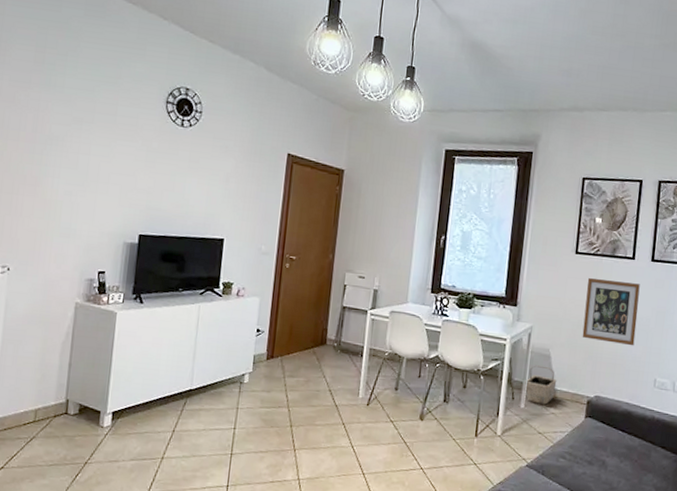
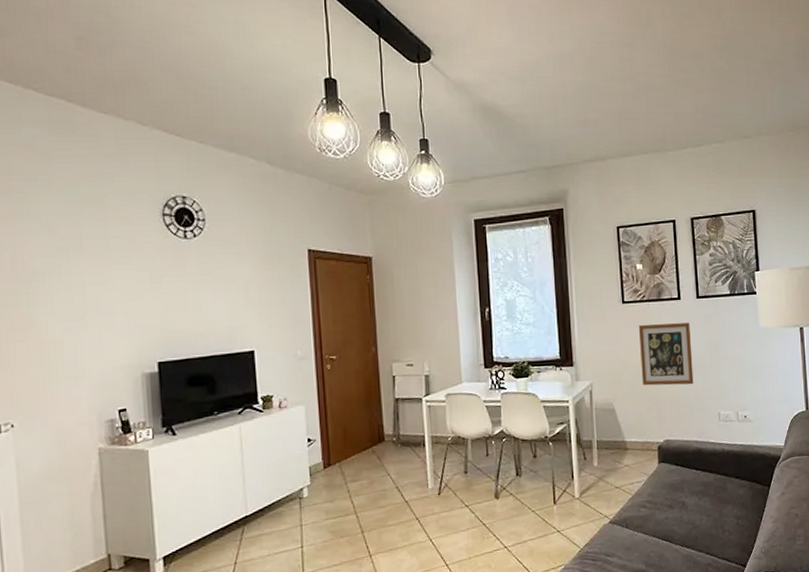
basket: present [525,365,557,405] -> none [594,420,625,459]

